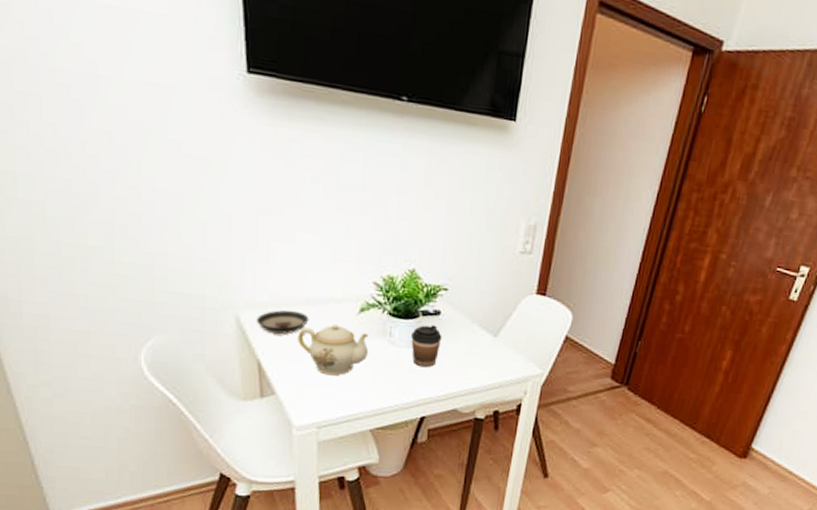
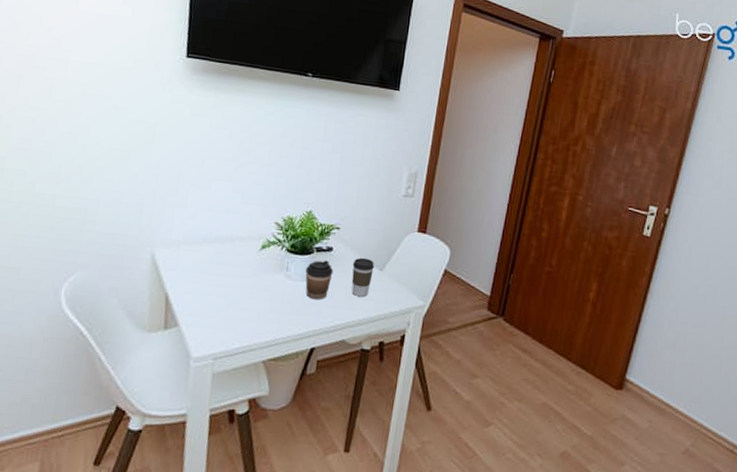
saucer: present [257,310,309,334] -> none [169,247,216,270]
teapot: present [298,324,369,376] -> none [204,260,268,308]
coffee cup: none [463,322,488,365] -> present [351,257,374,297]

